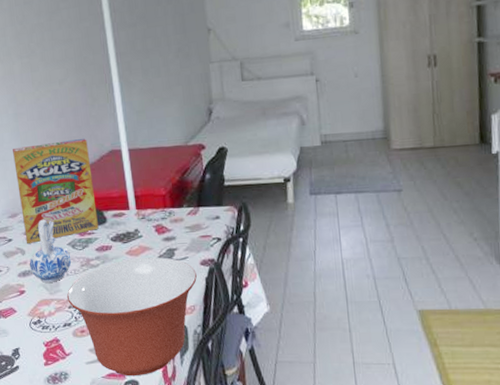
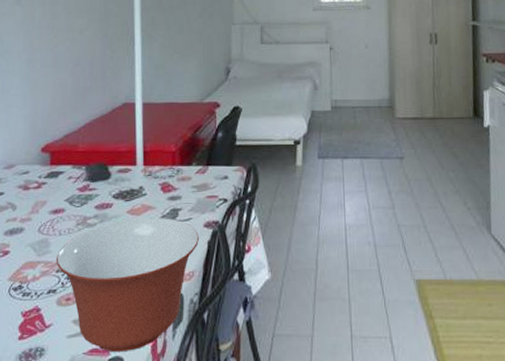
cereal box: present [13,138,99,244] -> none [19,89,102,198]
ceramic pitcher: present [29,219,72,283] -> none [19,172,67,242]

